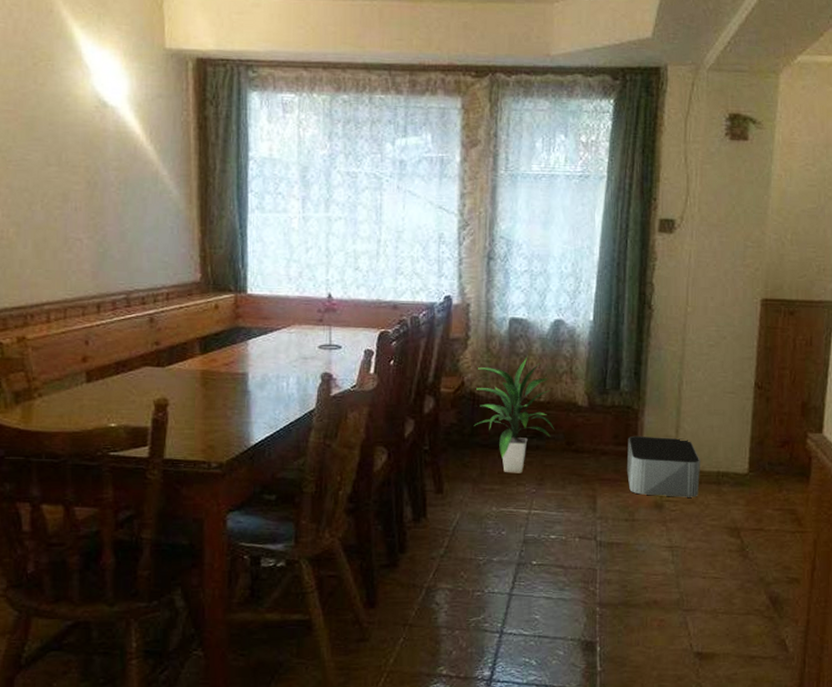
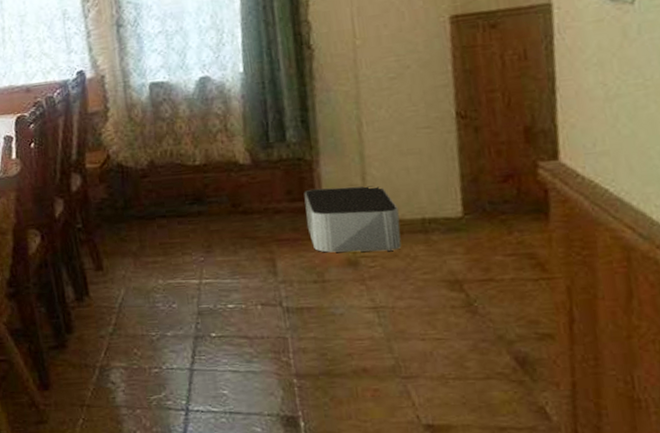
indoor plant: present [473,358,555,473] -> none [122,121,217,243]

